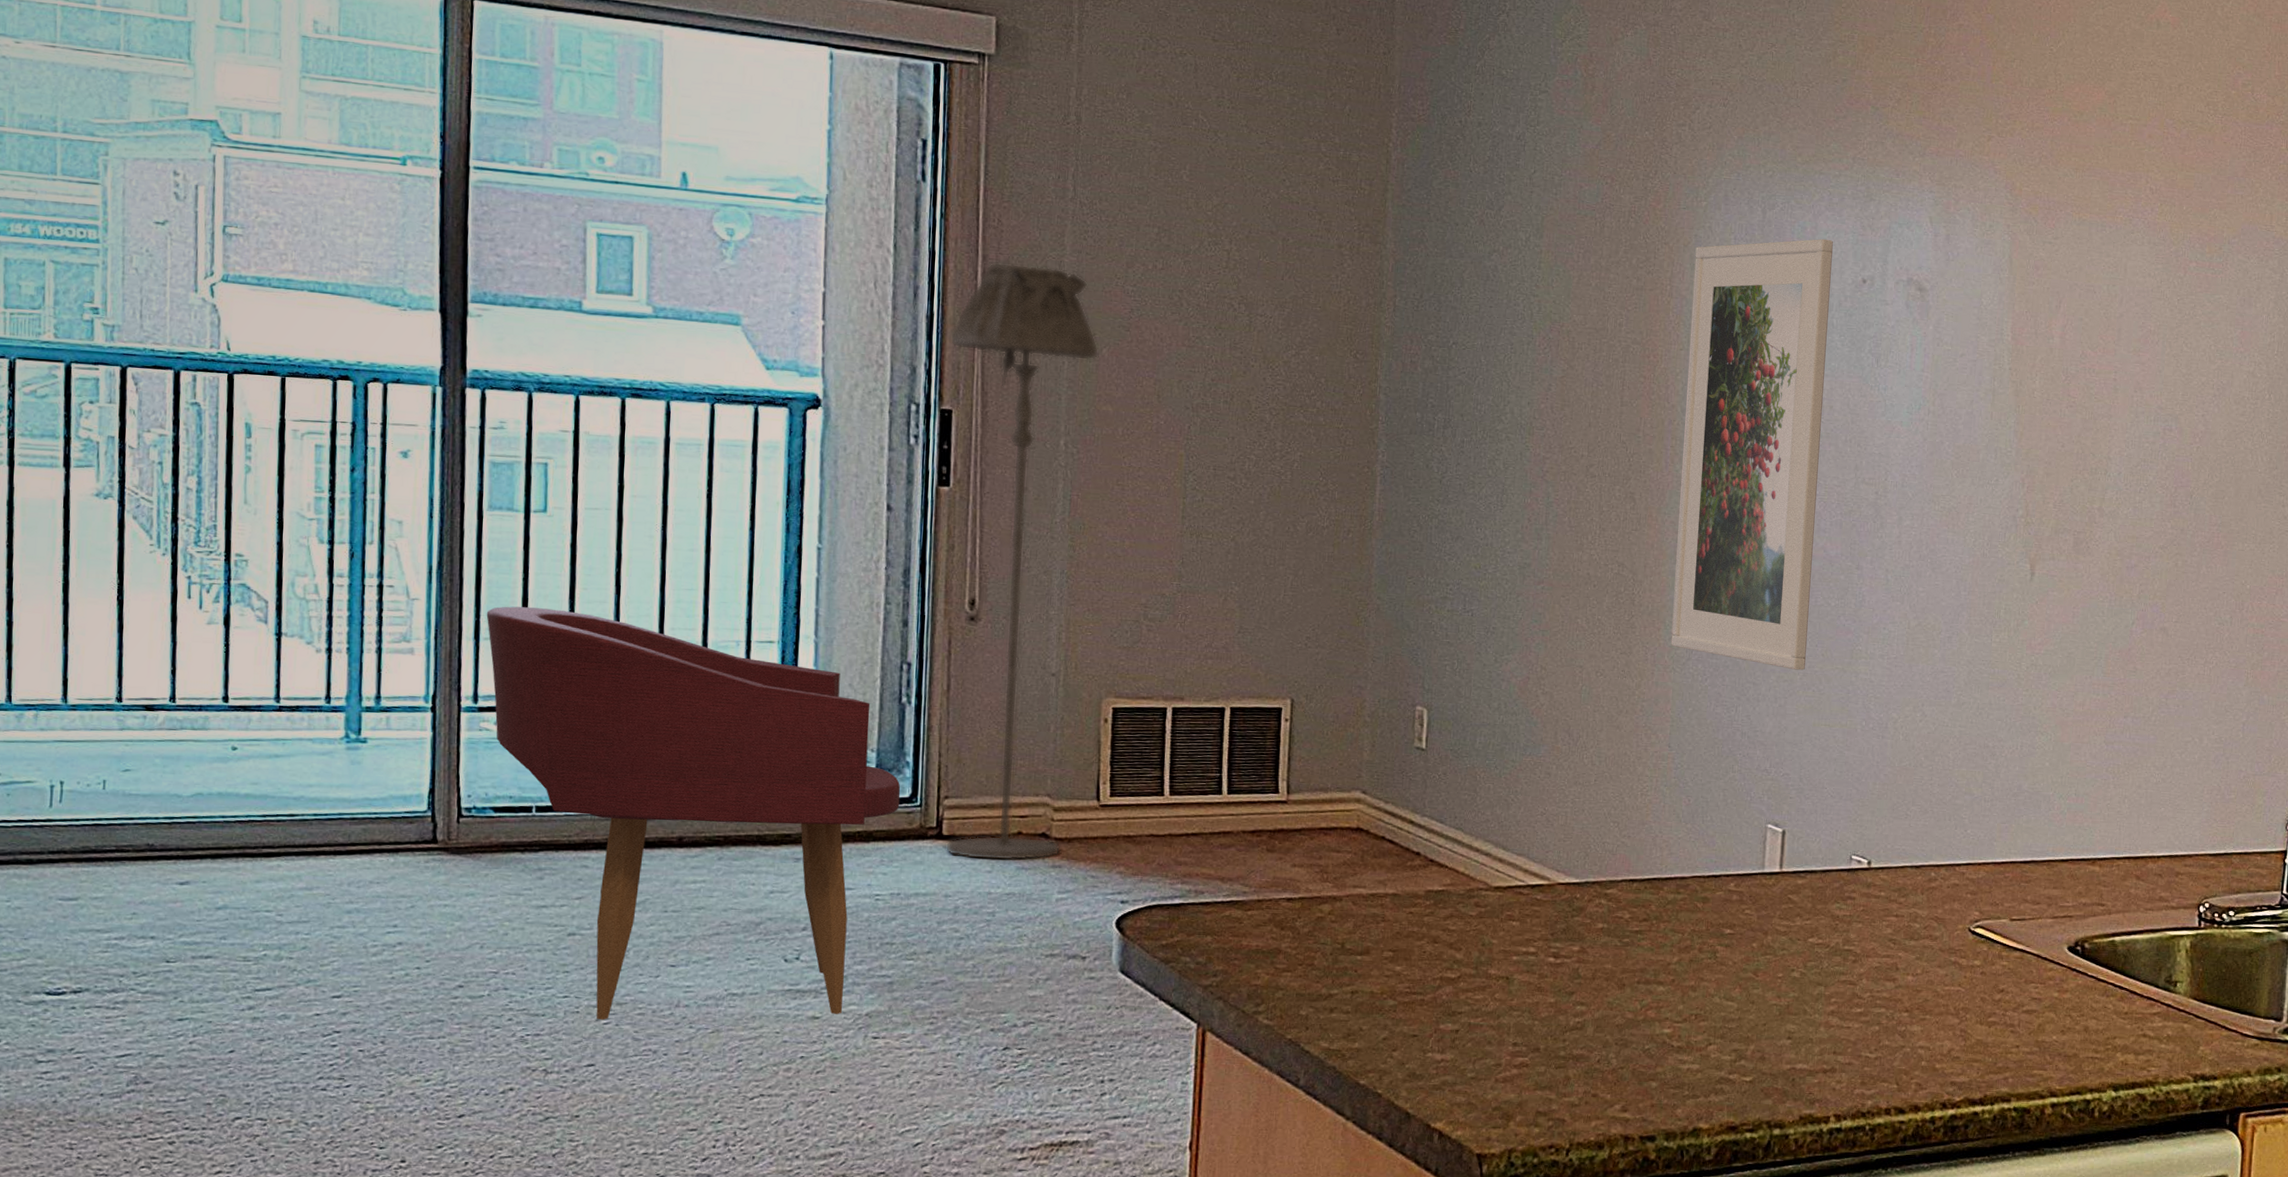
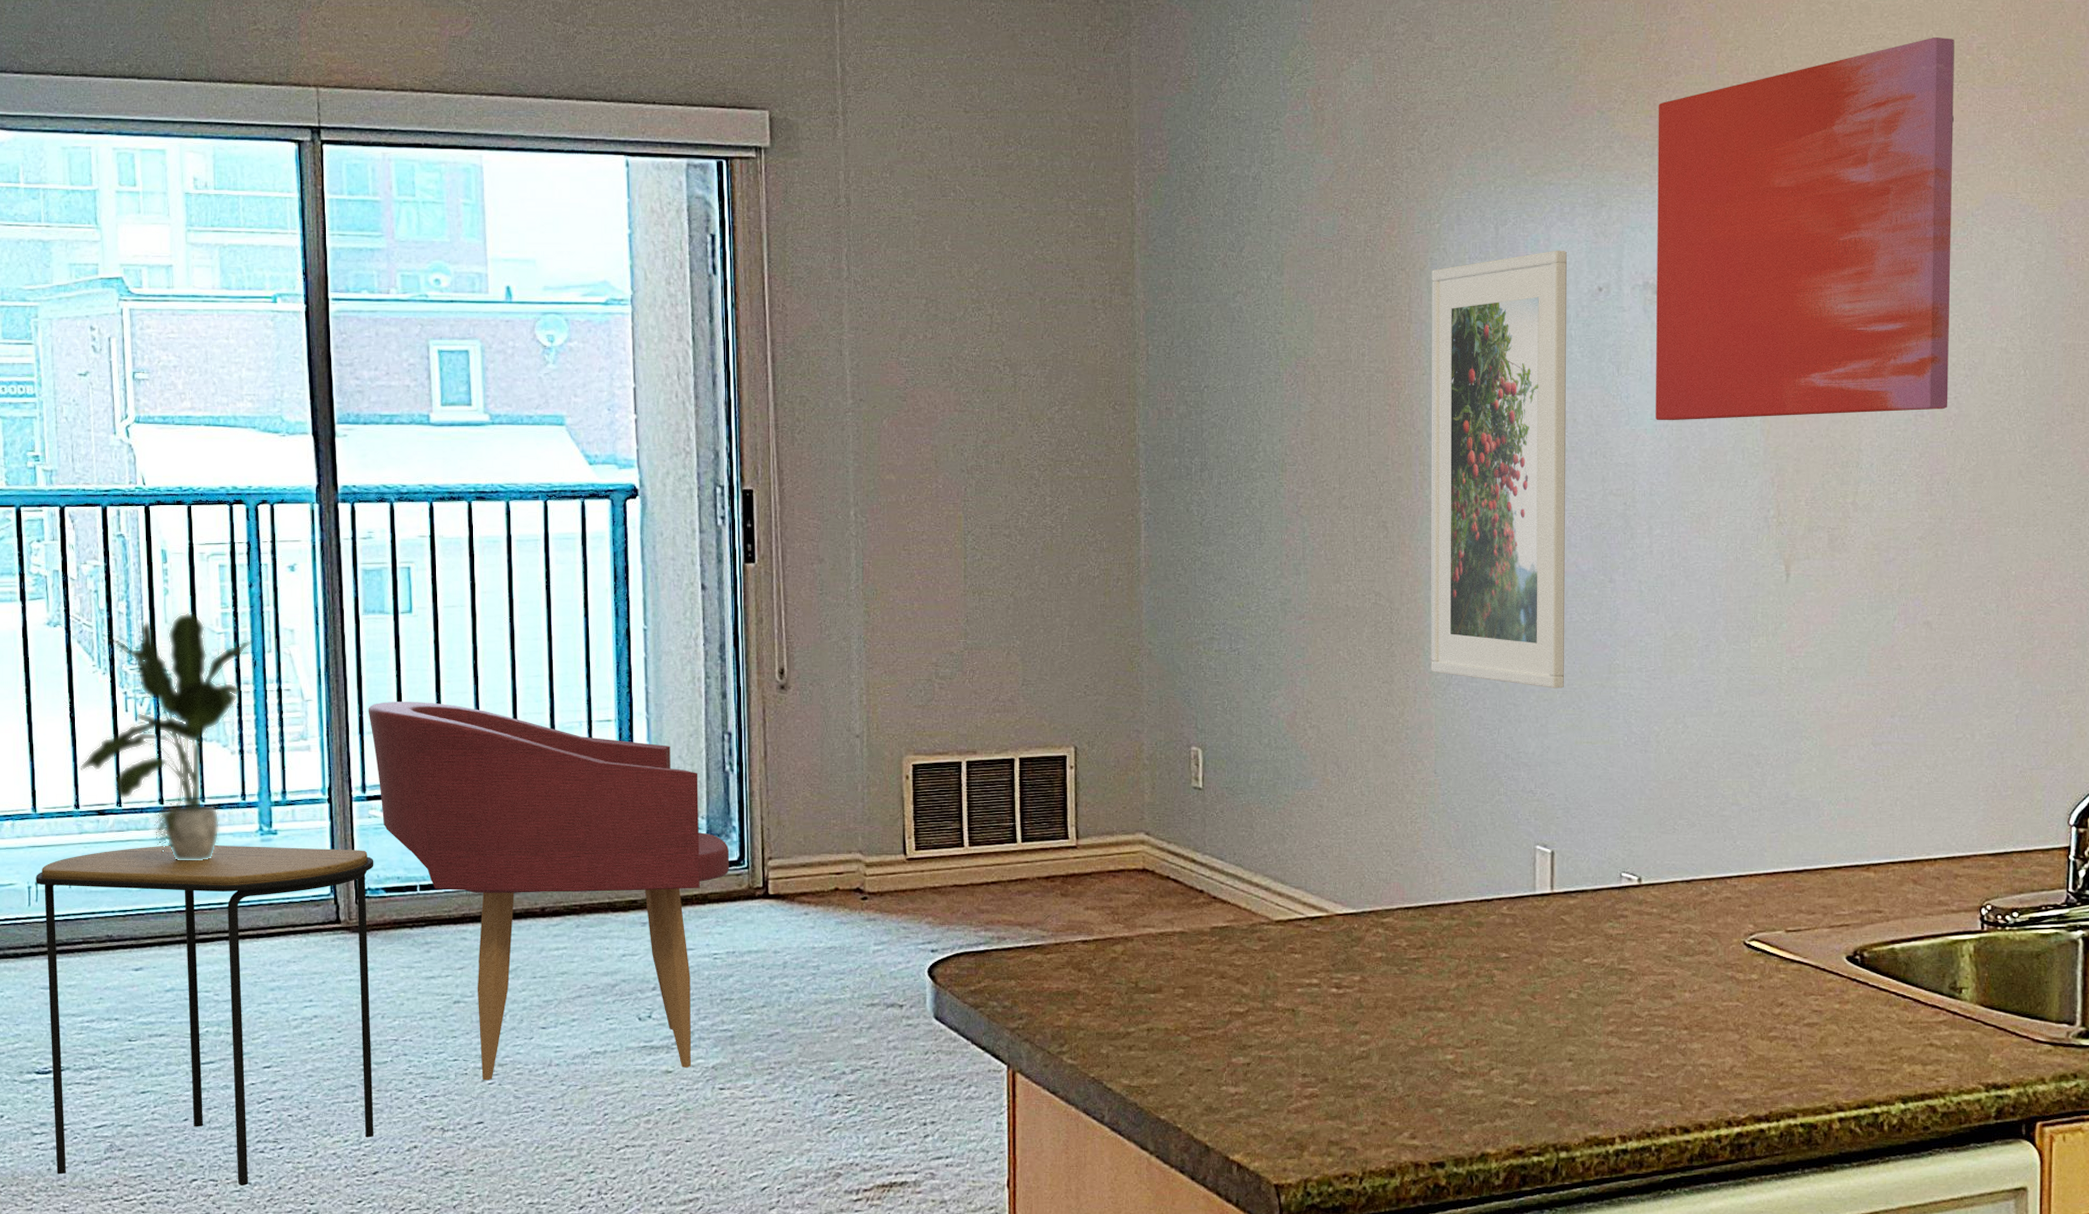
side table: none [60,747,483,1127] -> present [36,844,374,1186]
potted plant: none [126,493,353,767] -> present [80,612,254,861]
floor lamp: present [945,262,1100,861] -> none [747,345,880,916]
wall art: none [1912,69,2221,426] -> present [1656,36,1955,421]

